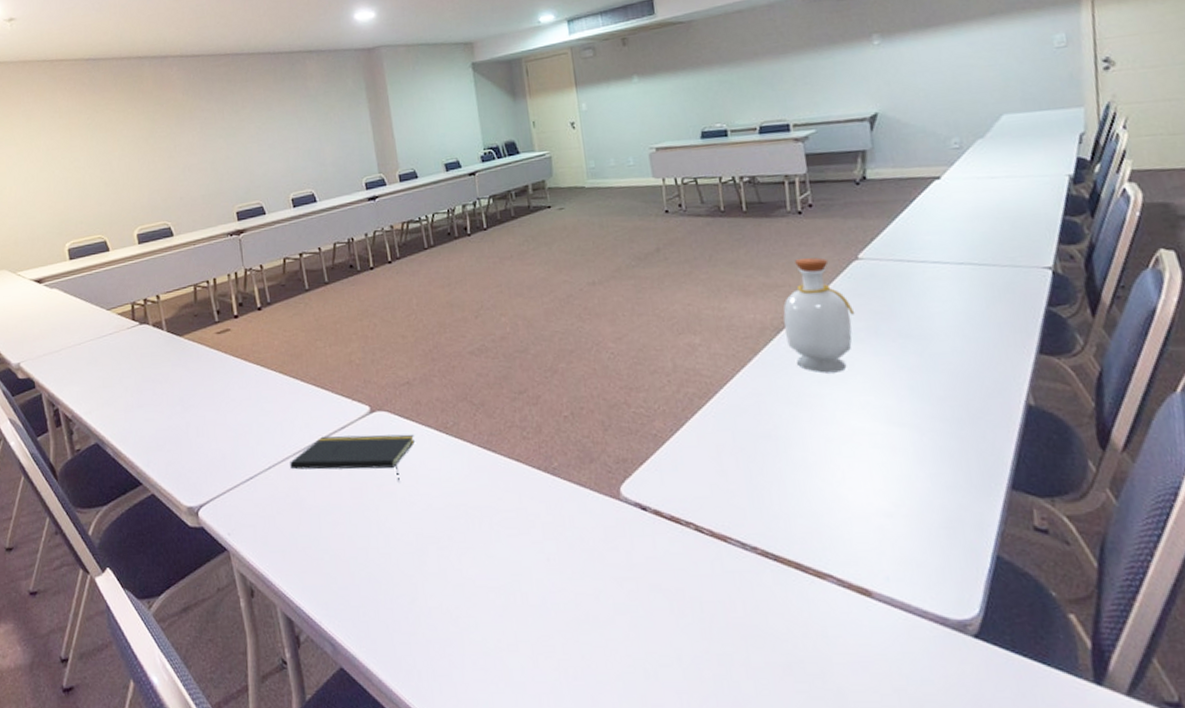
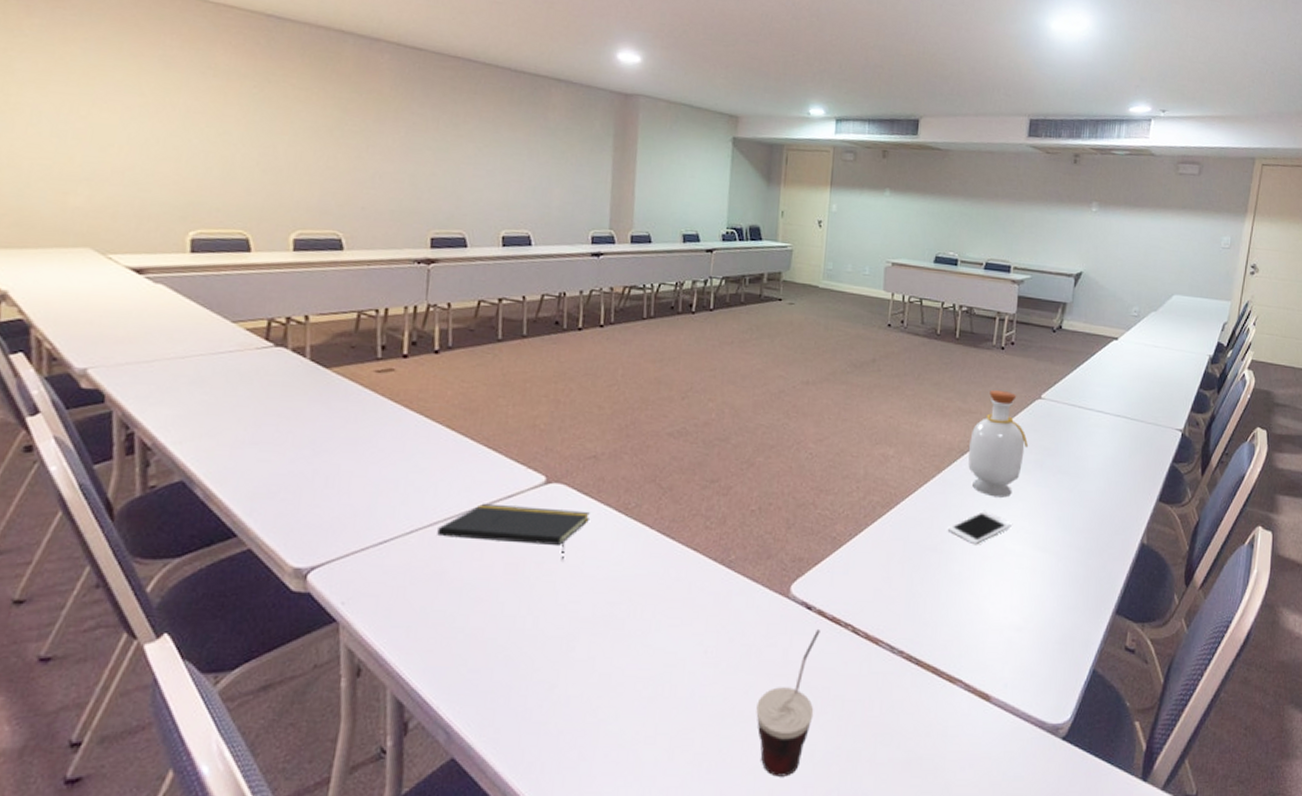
cup: none [610,529,673,683] -> present [756,628,820,777]
cell phone: none [778,388,855,428] -> present [947,510,1012,545]

